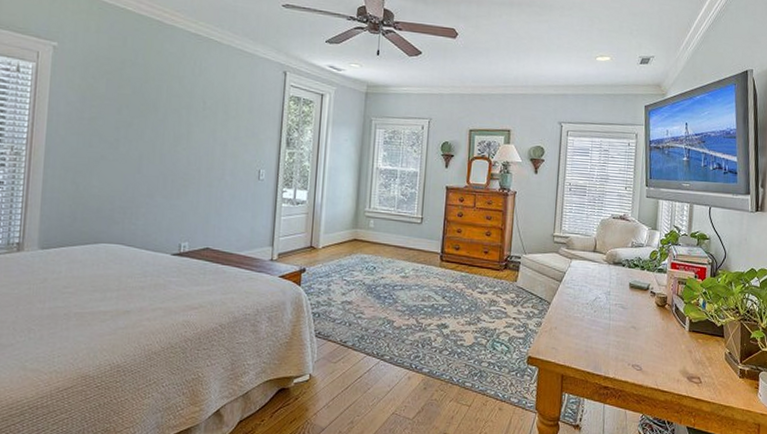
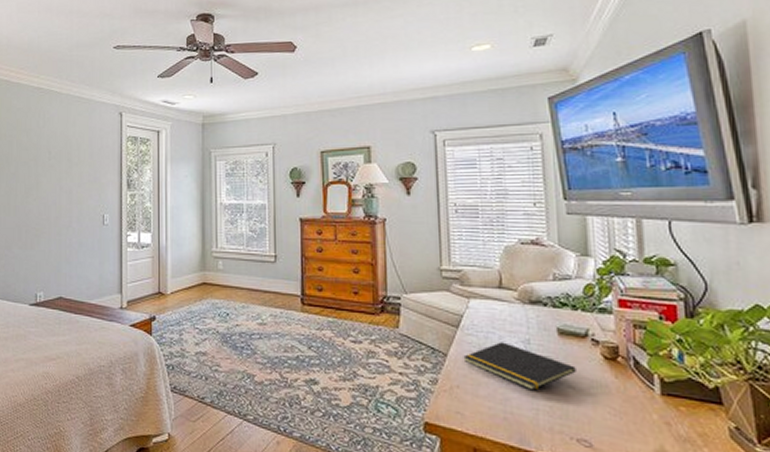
notepad: none [562,293,638,330] -> present [463,342,576,391]

